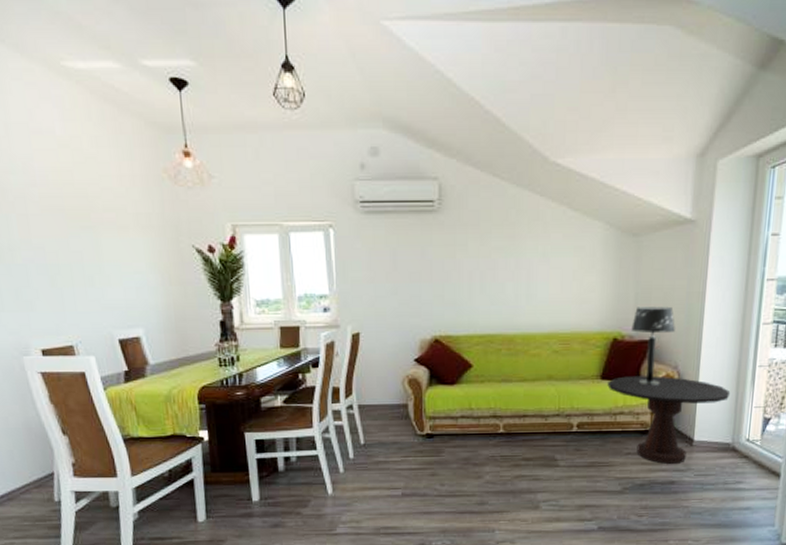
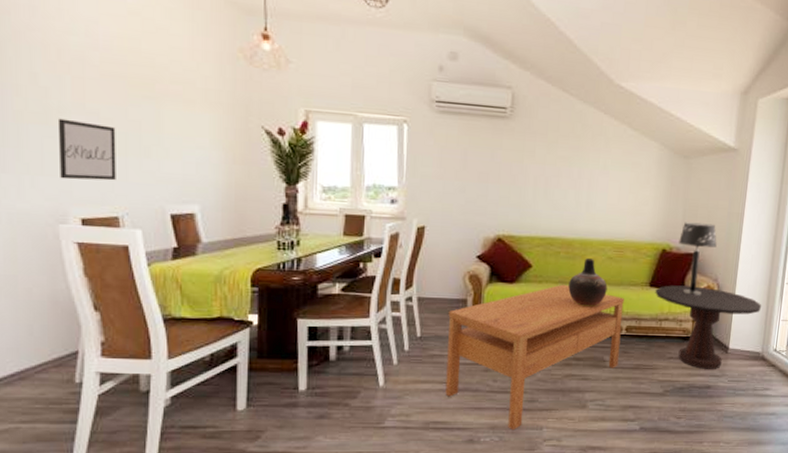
wall art: none [9,256,67,314] -> present [57,118,116,181]
coffee table: none [390,382,574,534] -> present [445,284,624,431]
vase: none [512,354,555,404] -> present [568,258,608,306]

